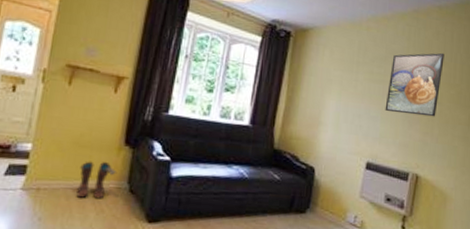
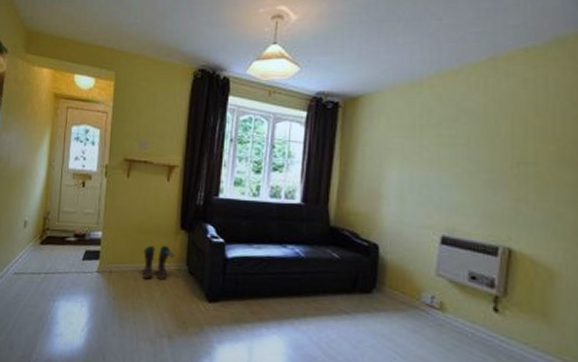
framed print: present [385,53,444,117] -> none [460,103,537,180]

